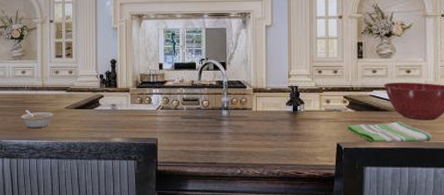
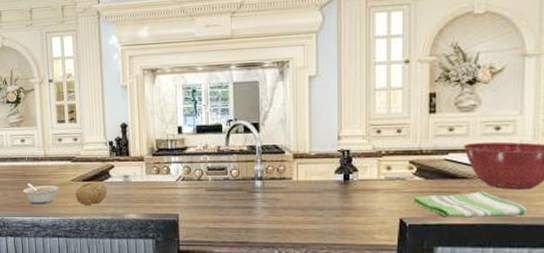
fruit: none [68,108,97,131] -> present [75,180,108,206]

